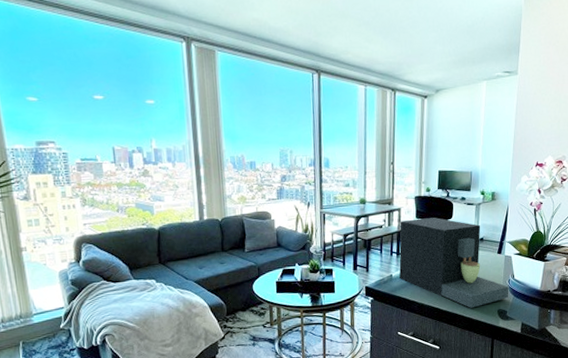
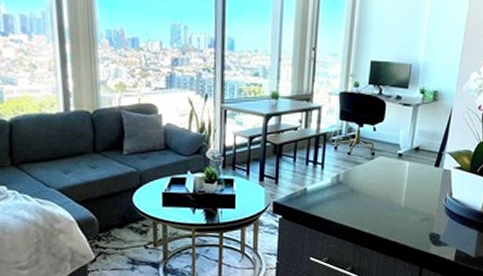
coffee maker: present [399,217,509,308] -> none [315,120,445,231]

